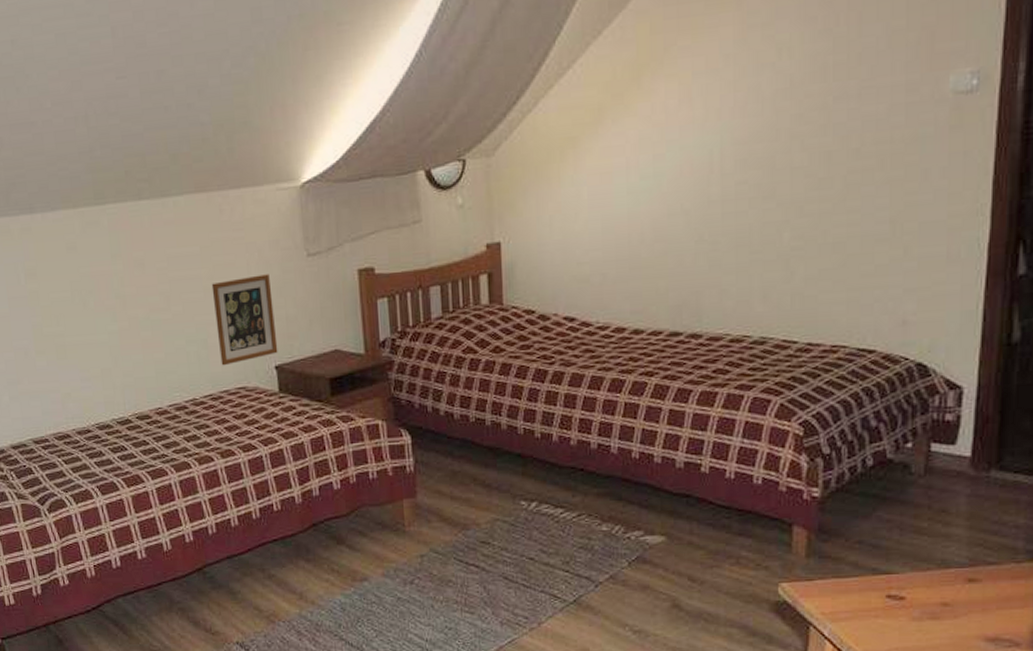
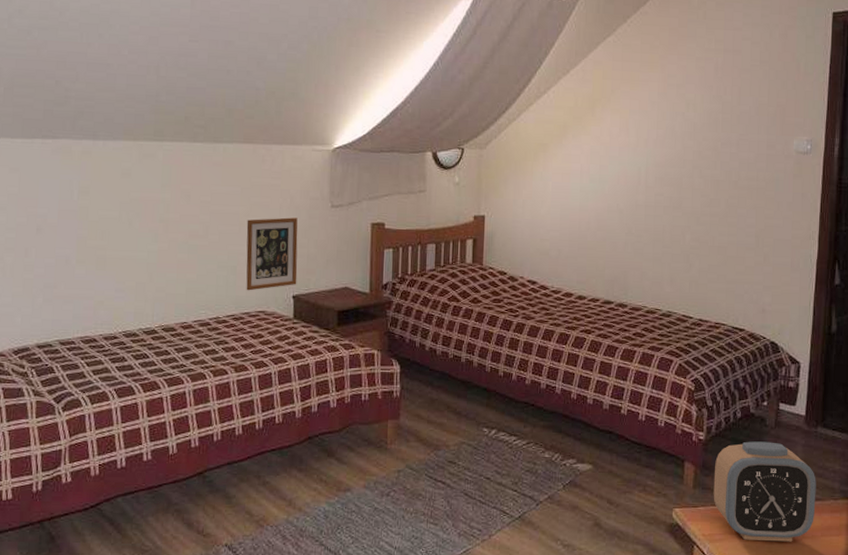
alarm clock: none [835,494,989,618] -> present [713,441,816,542]

